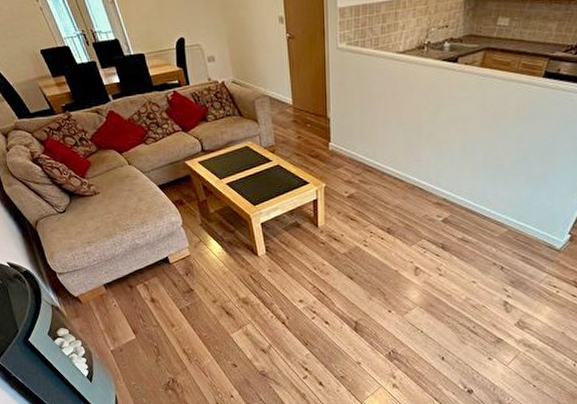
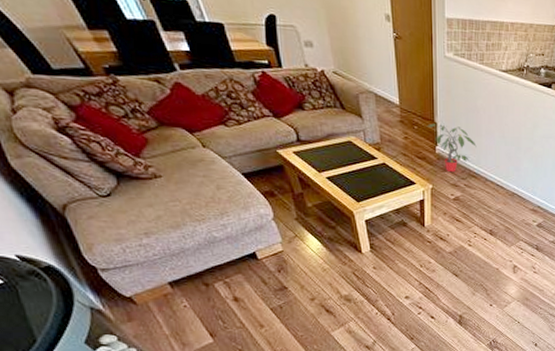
potted plant: none [320,119,372,169] -> present [428,123,477,173]

